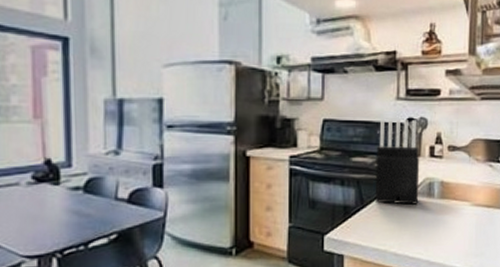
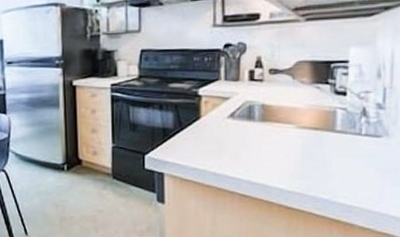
knife block: present [374,120,420,205] -> none [193,45,239,128]

